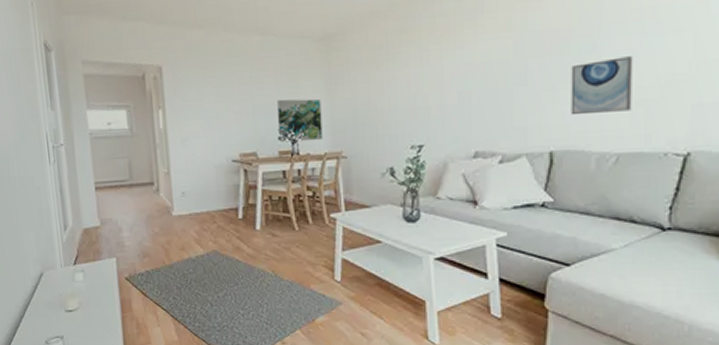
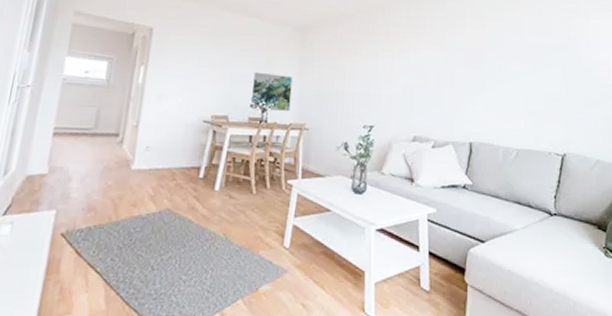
wall art: present [571,56,633,116] -> none [484,76,526,117]

